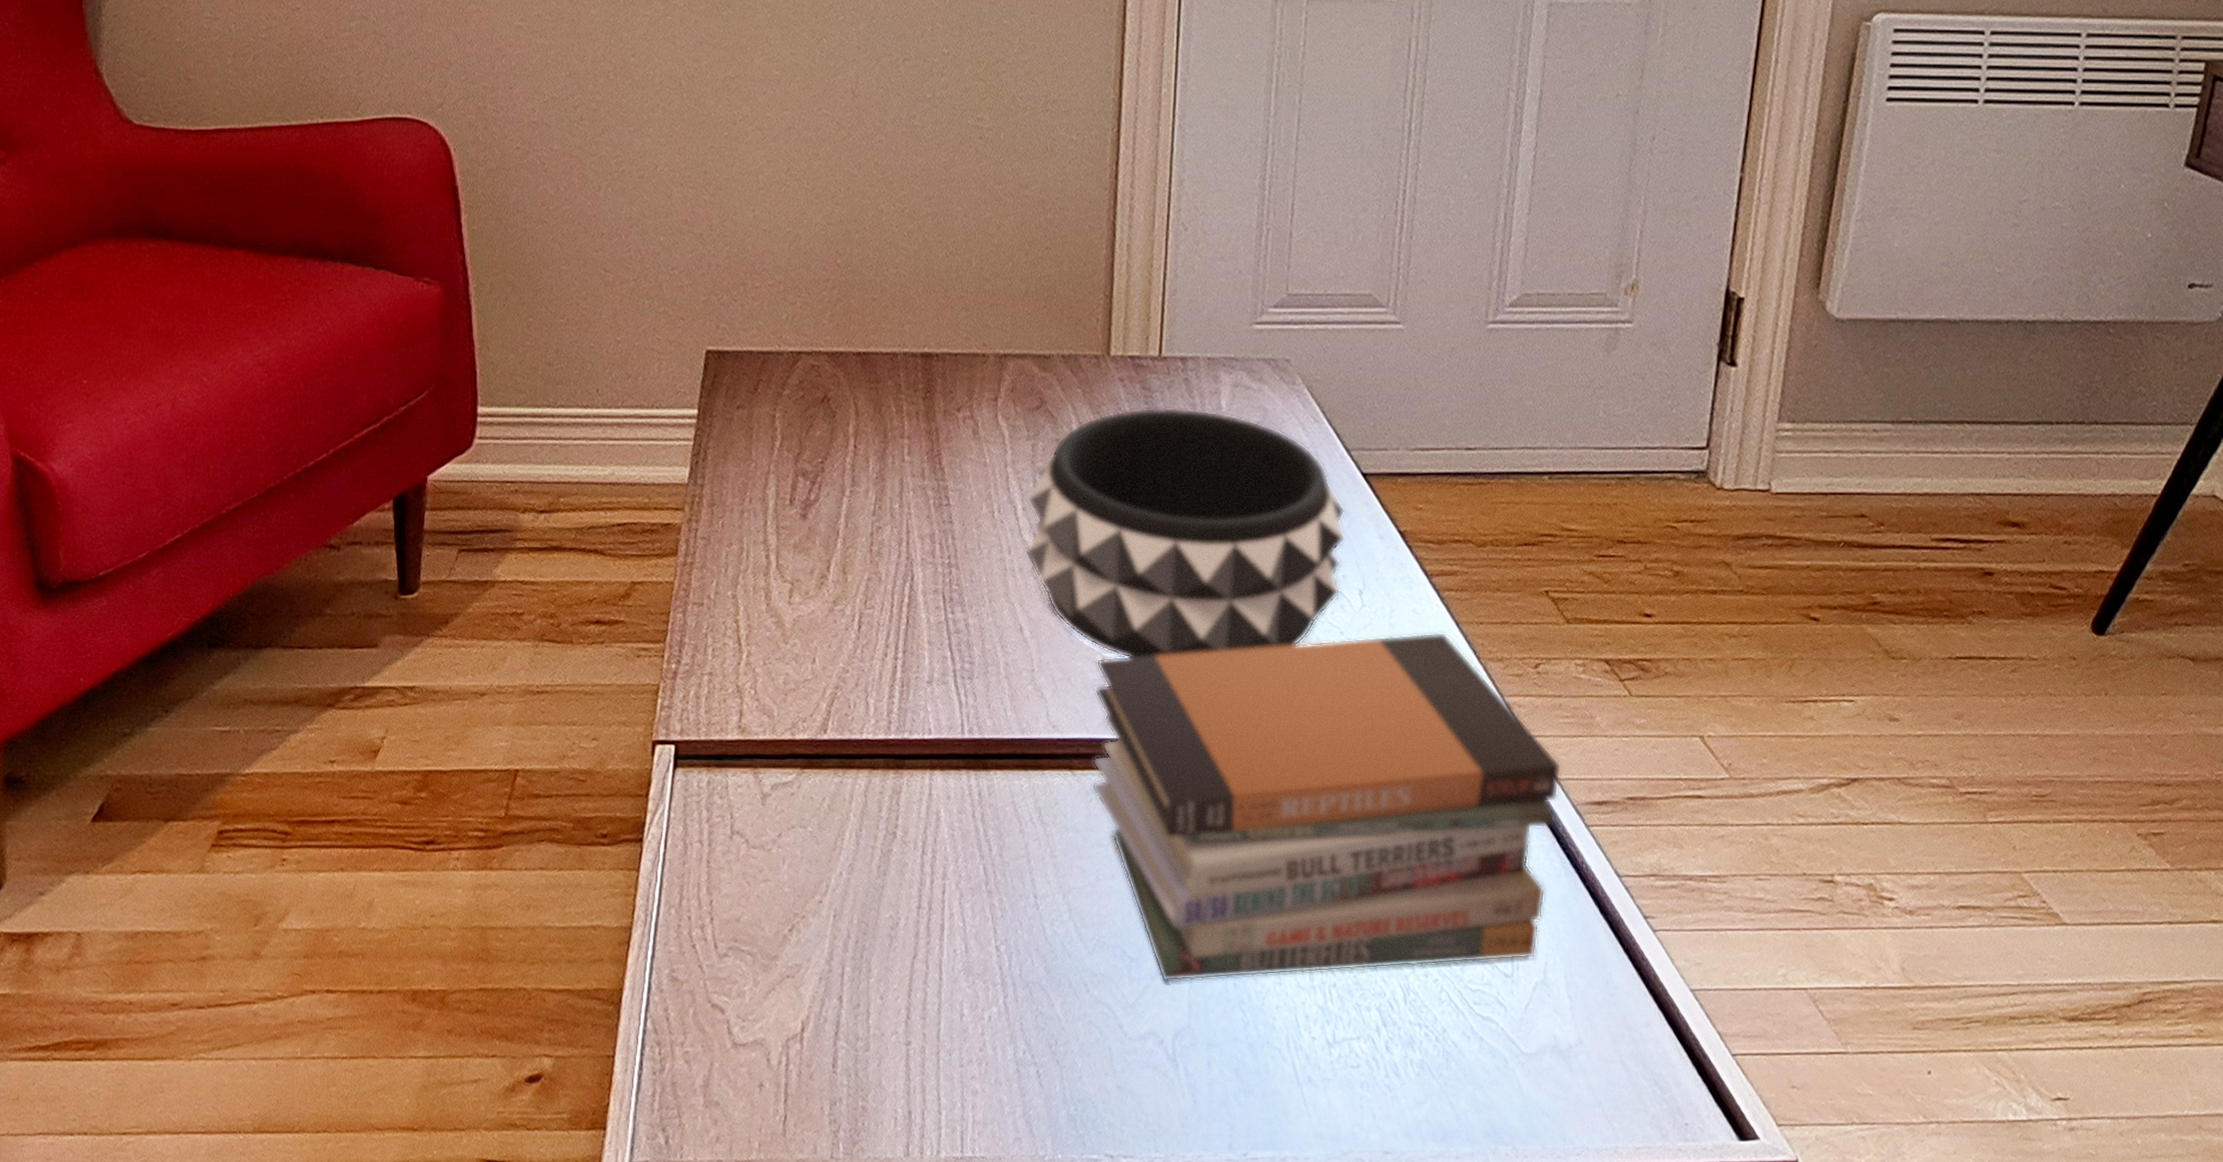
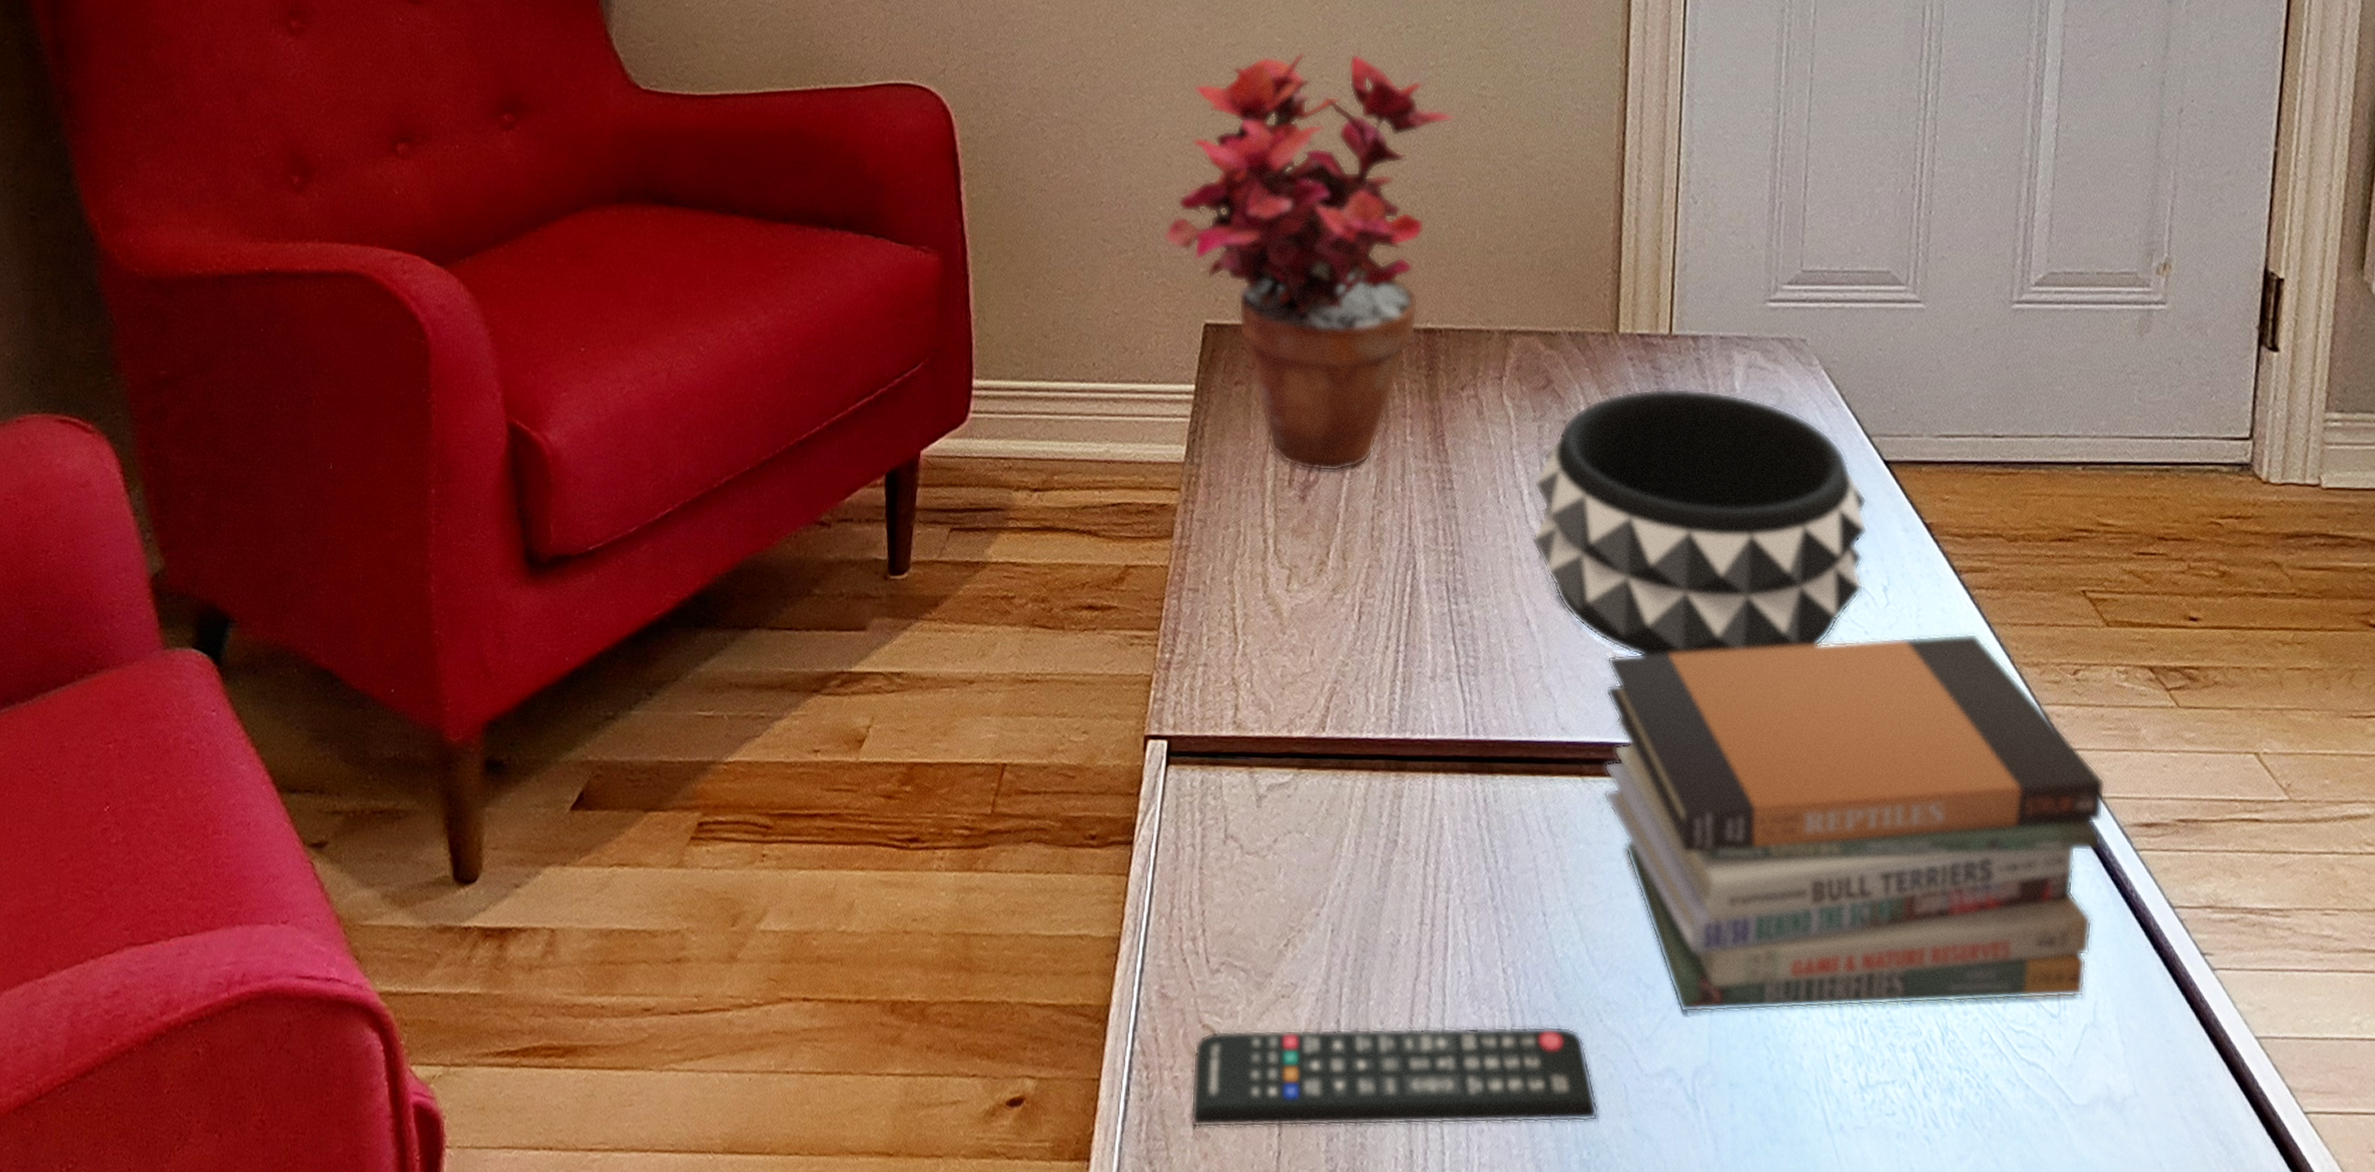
potted plant: none [665,85,952,491] -> present [1164,52,1456,472]
remote control: none [701,996,1086,1098] -> present [1190,1025,1600,1129]

